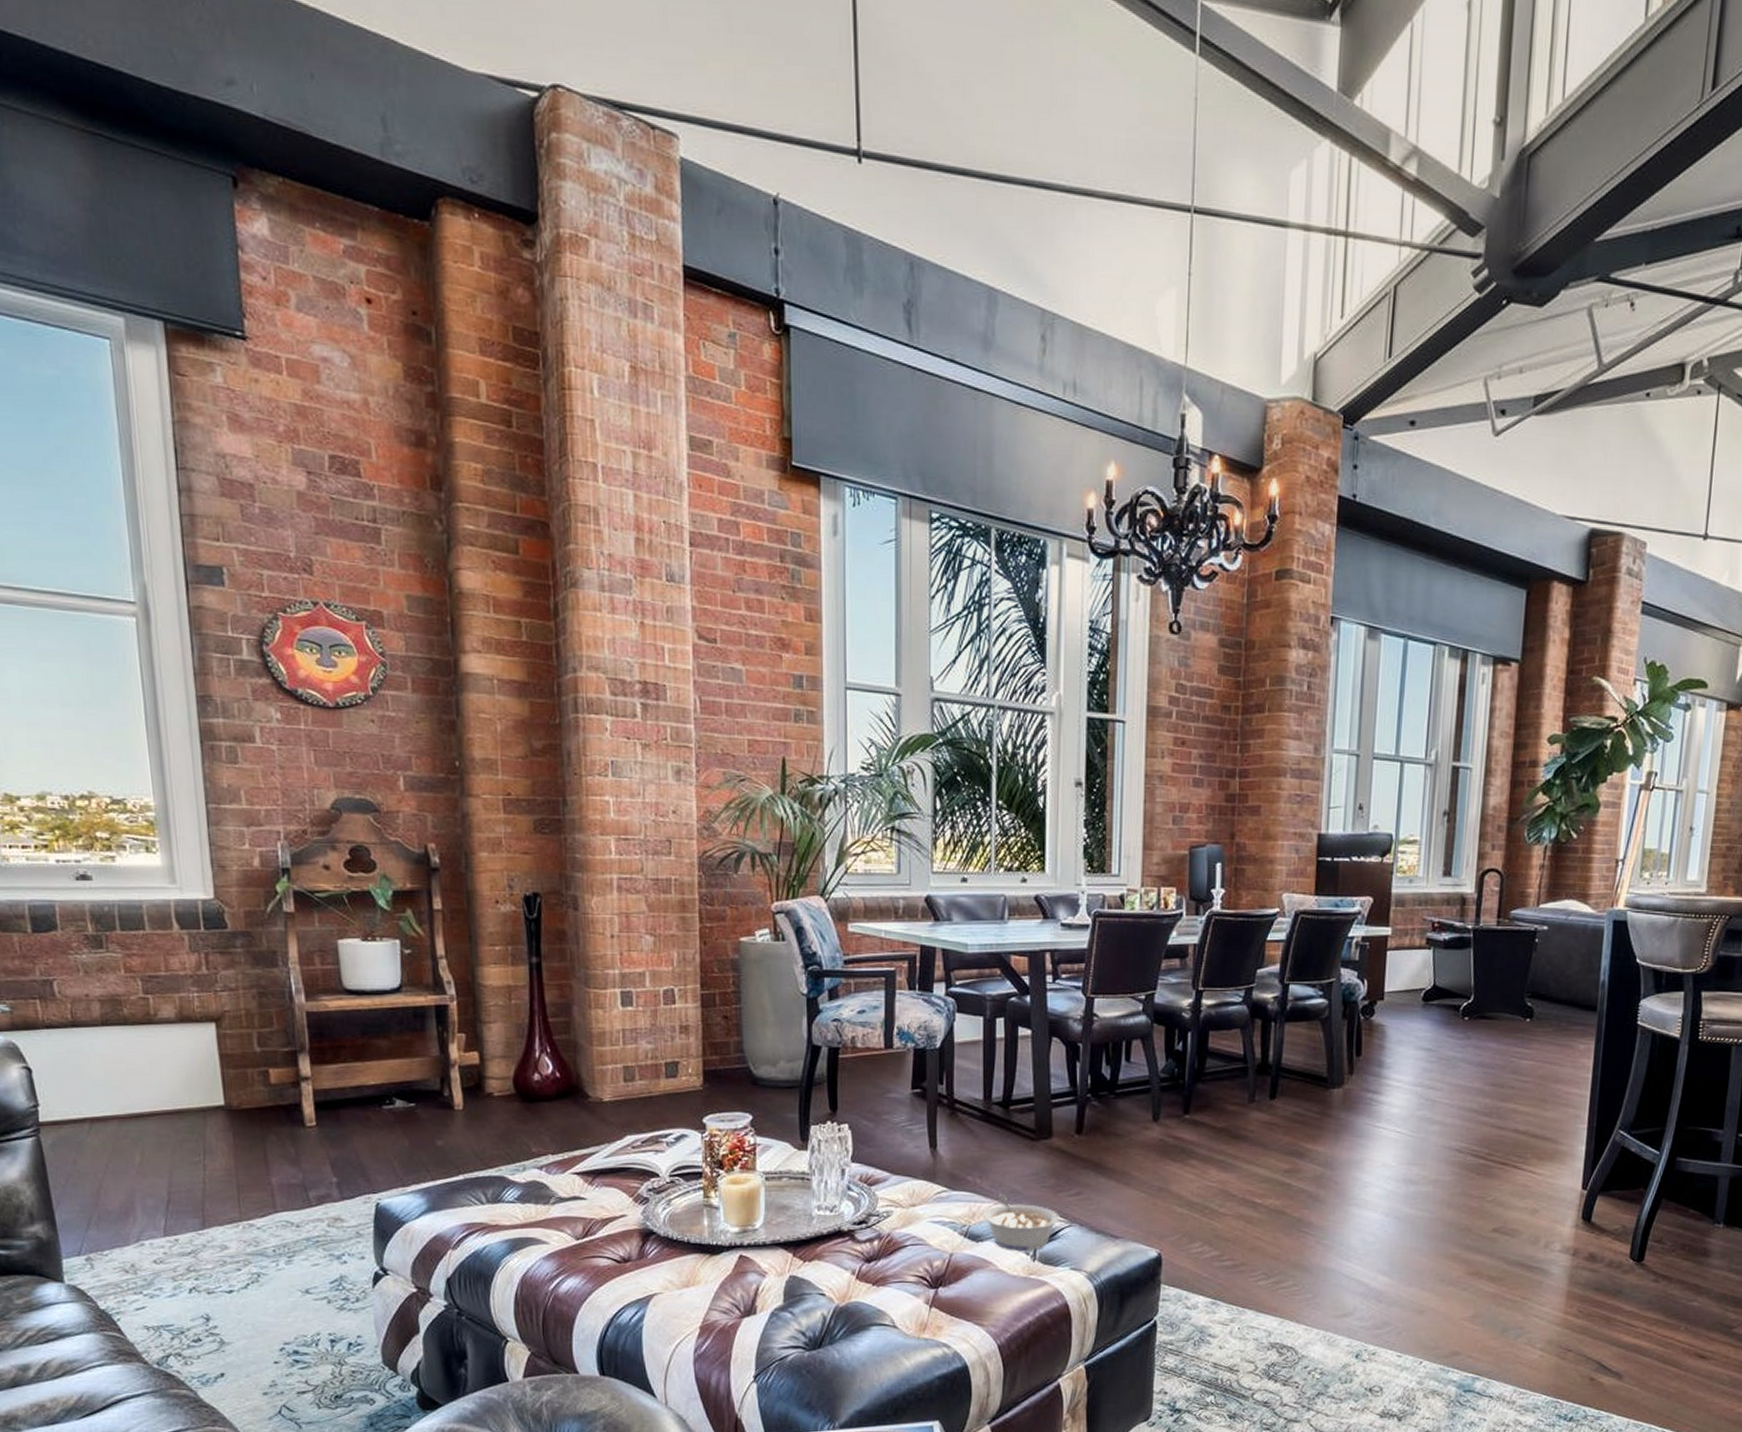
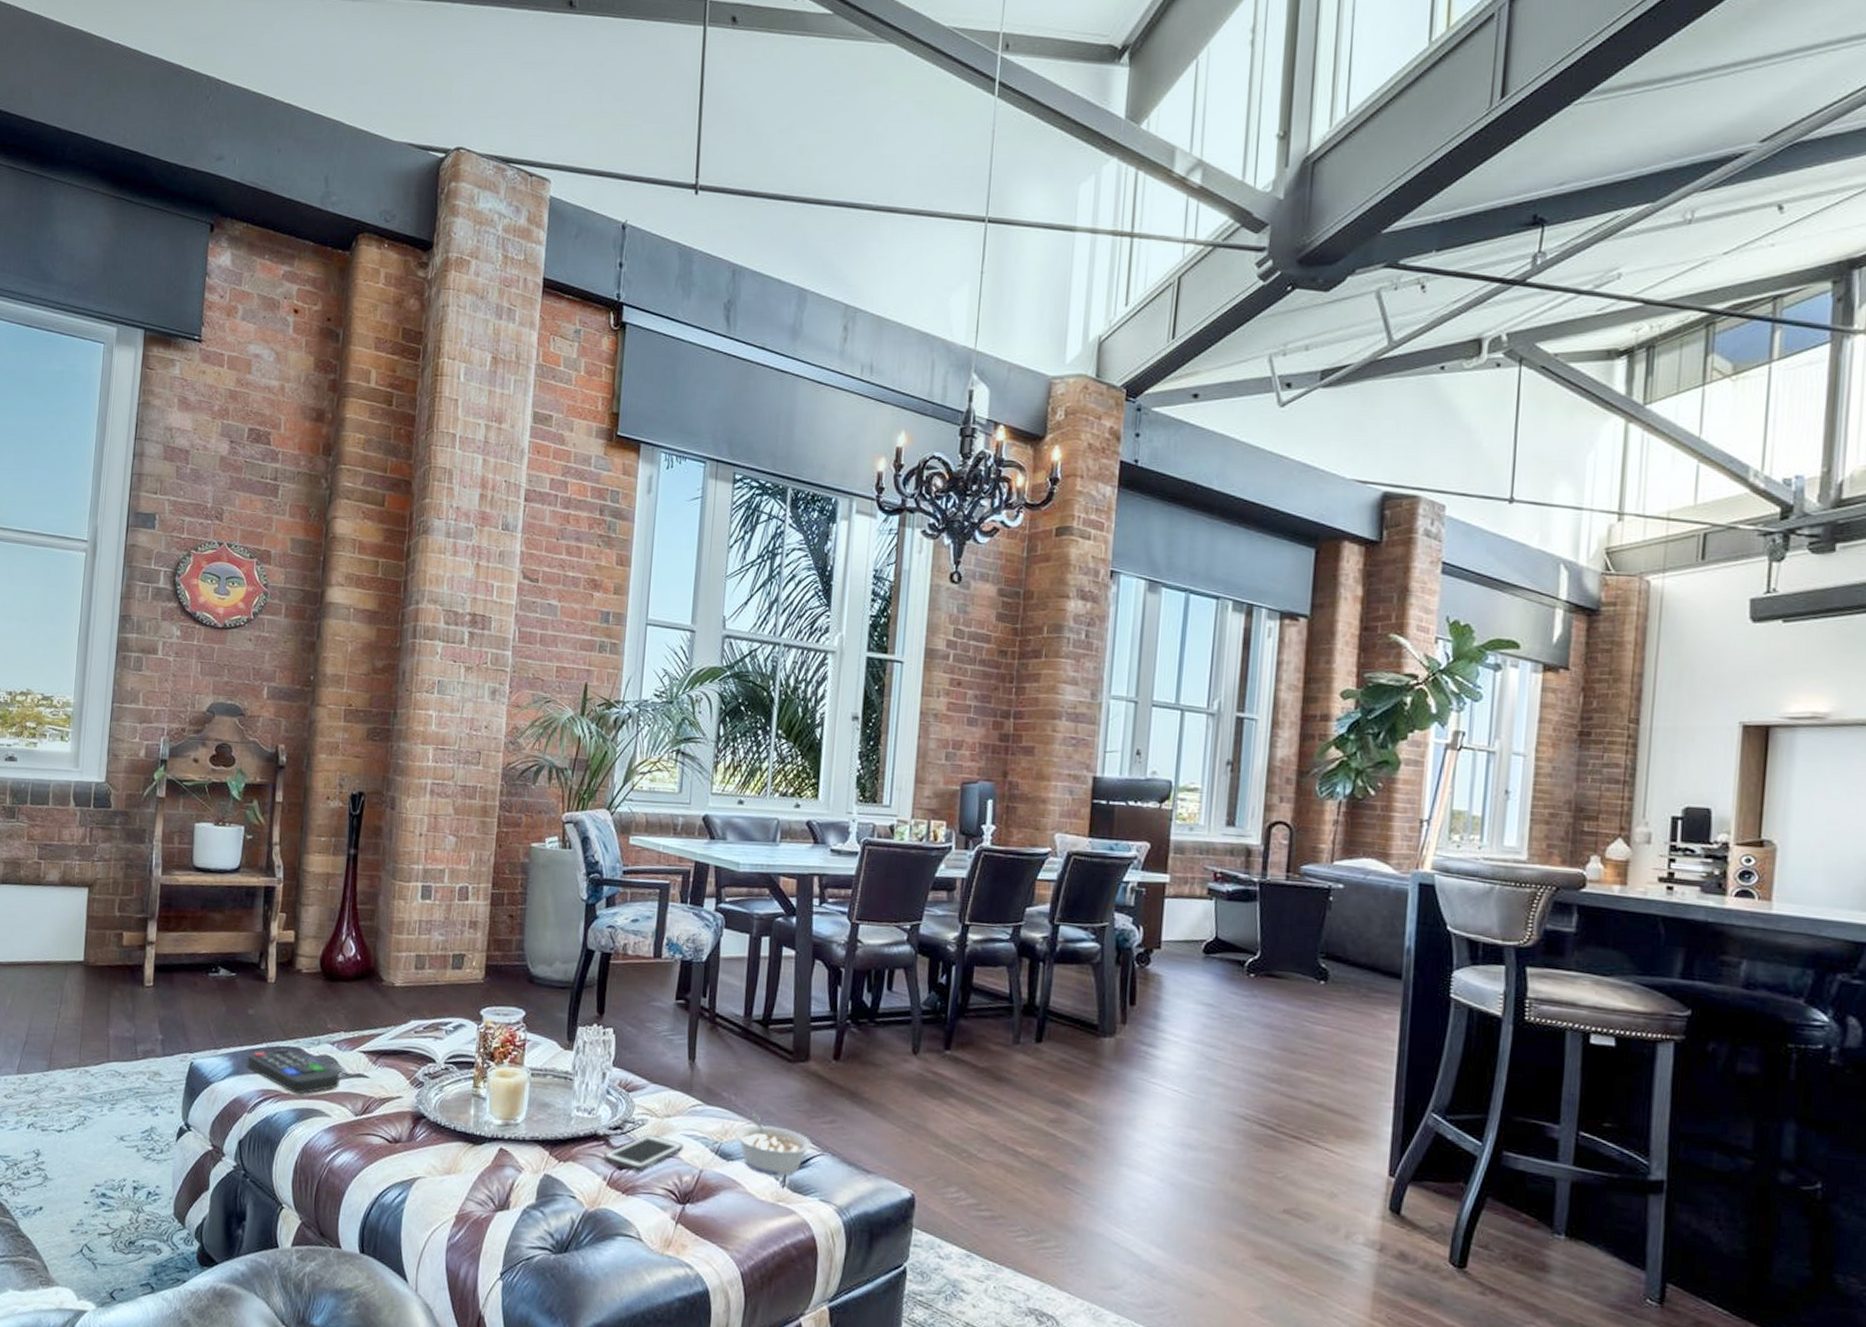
remote control: none [443,1178,555,1224] -> present [247,1048,341,1095]
cell phone: none [850,1225,932,1262] -> present [604,1134,684,1172]

